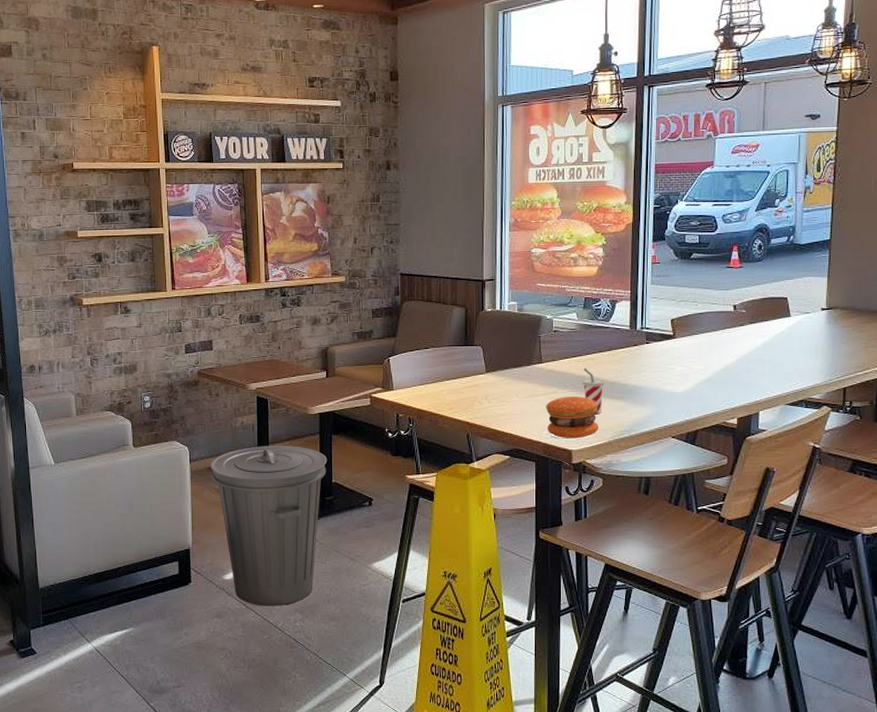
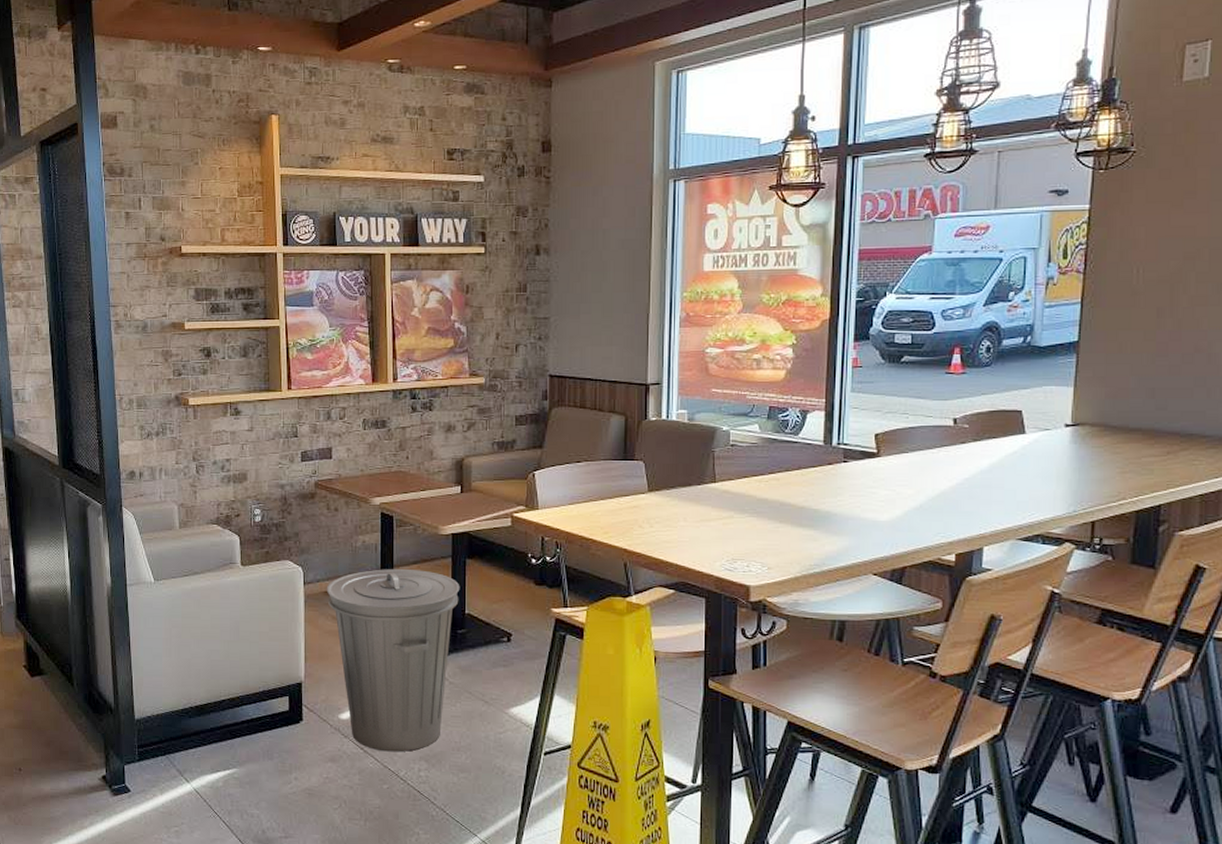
burger: present [546,396,599,439] -> none [719,522,783,573]
beverage cup: present [582,368,604,414] -> none [764,489,791,544]

